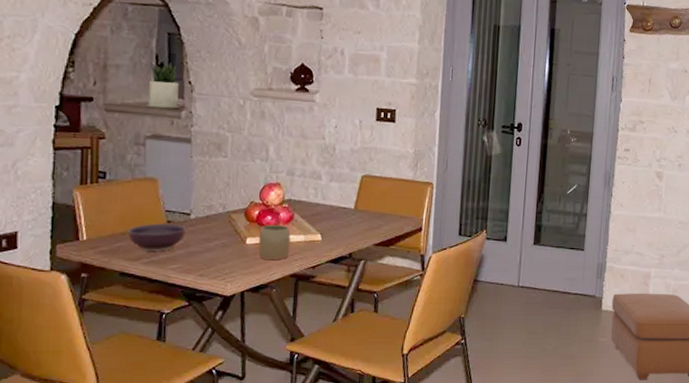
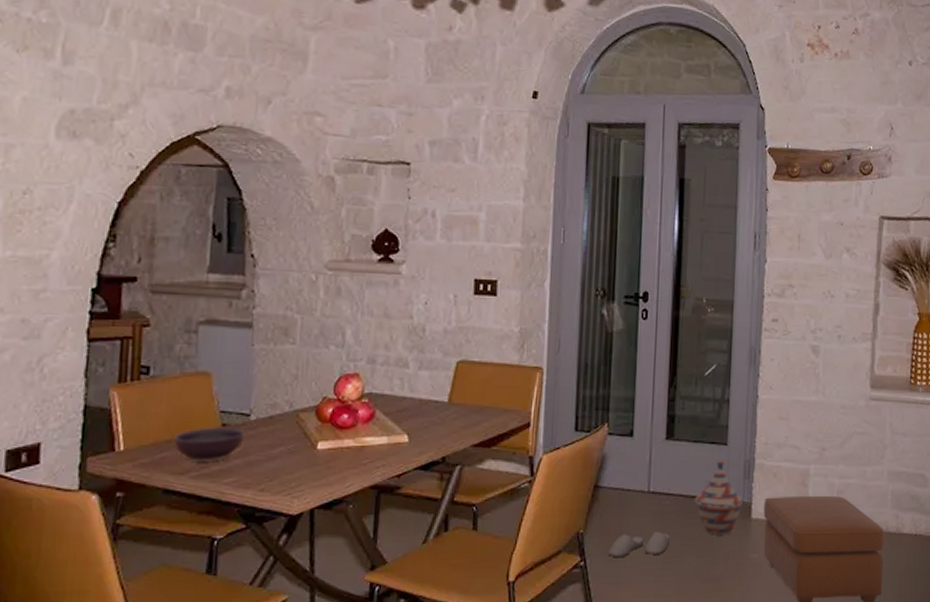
planter: present [145,62,180,110] -> none [199,233,240,289]
mug: present [259,225,291,260] -> none [332,425,372,468]
slippers: none [484,318,535,338] -> present [608,532,670,558]
woven basket: none [555,263,596,323] -> present [694,461,743,535]

